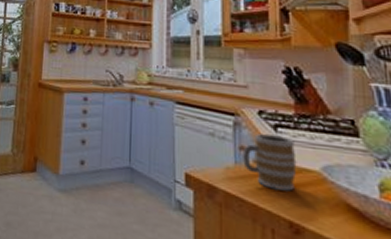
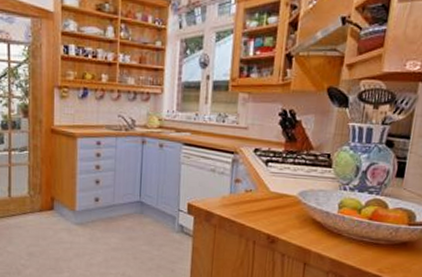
mug: present [243,134,297,191] -> none [237,168,281,212]

